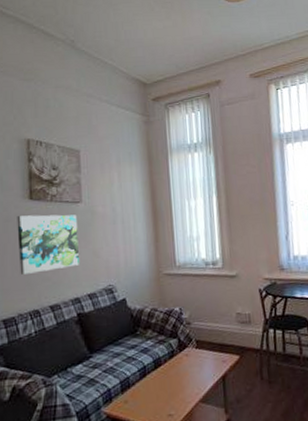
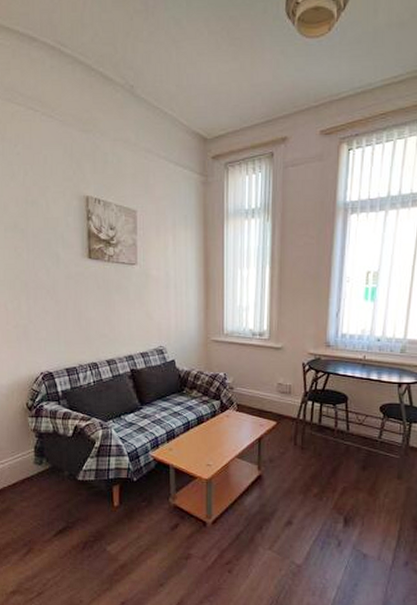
wall art: present [17,214,80,275] -> none [77,274,134,329]

